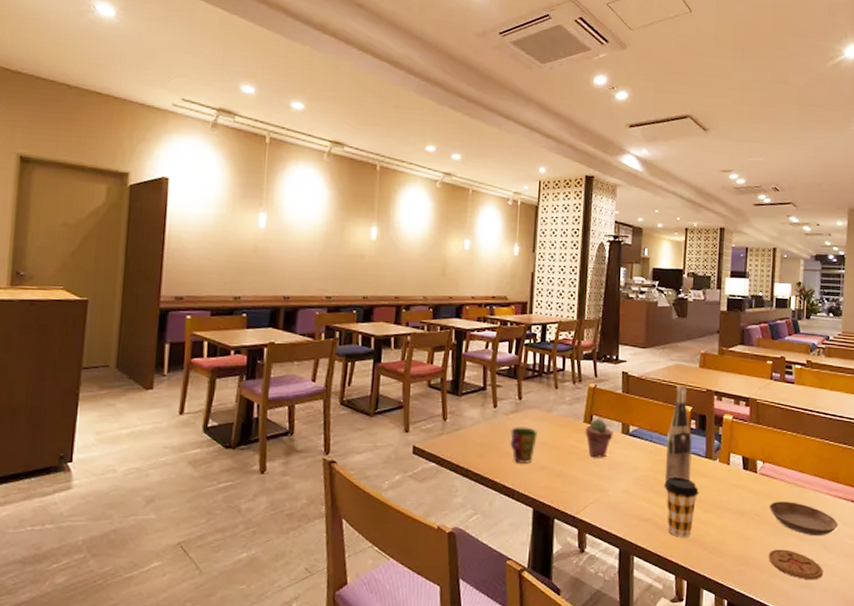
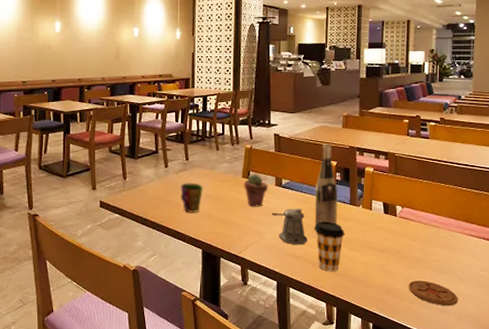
pepper shaker: none [616,460,656,505] -> present [271,208,307,245]
saucer: present [769,501,838,536] -> none [408,240,471,269]

